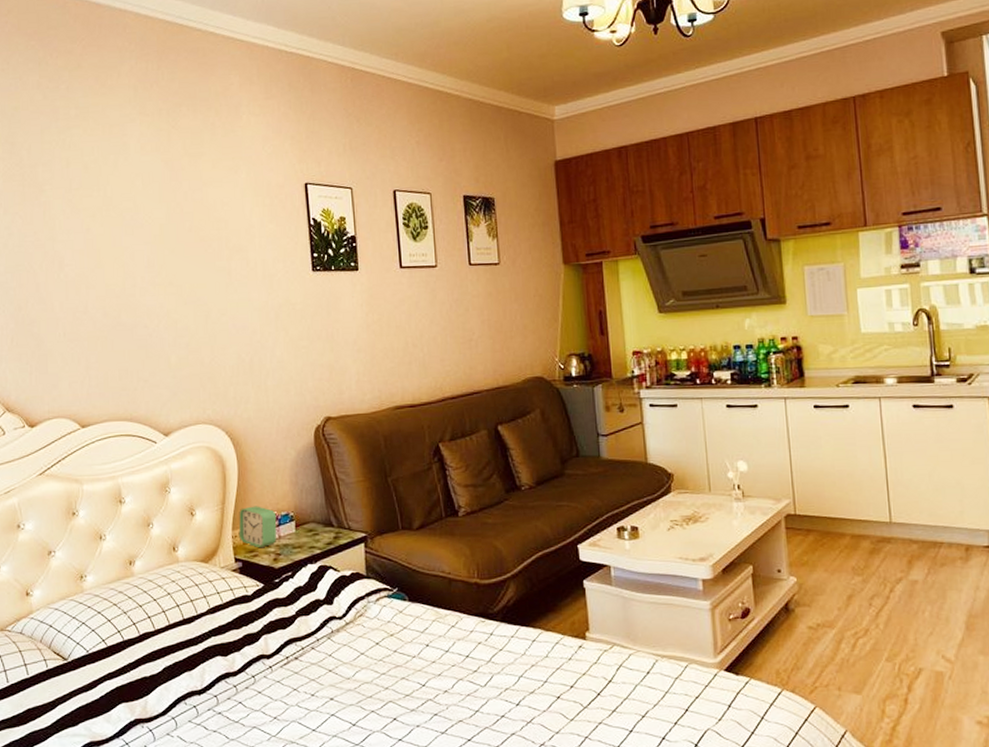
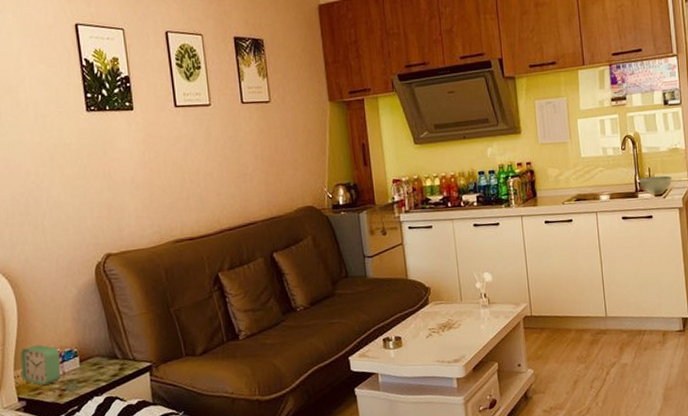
bowl: none [935,358,980,381] -> present [638,175,672,196]

